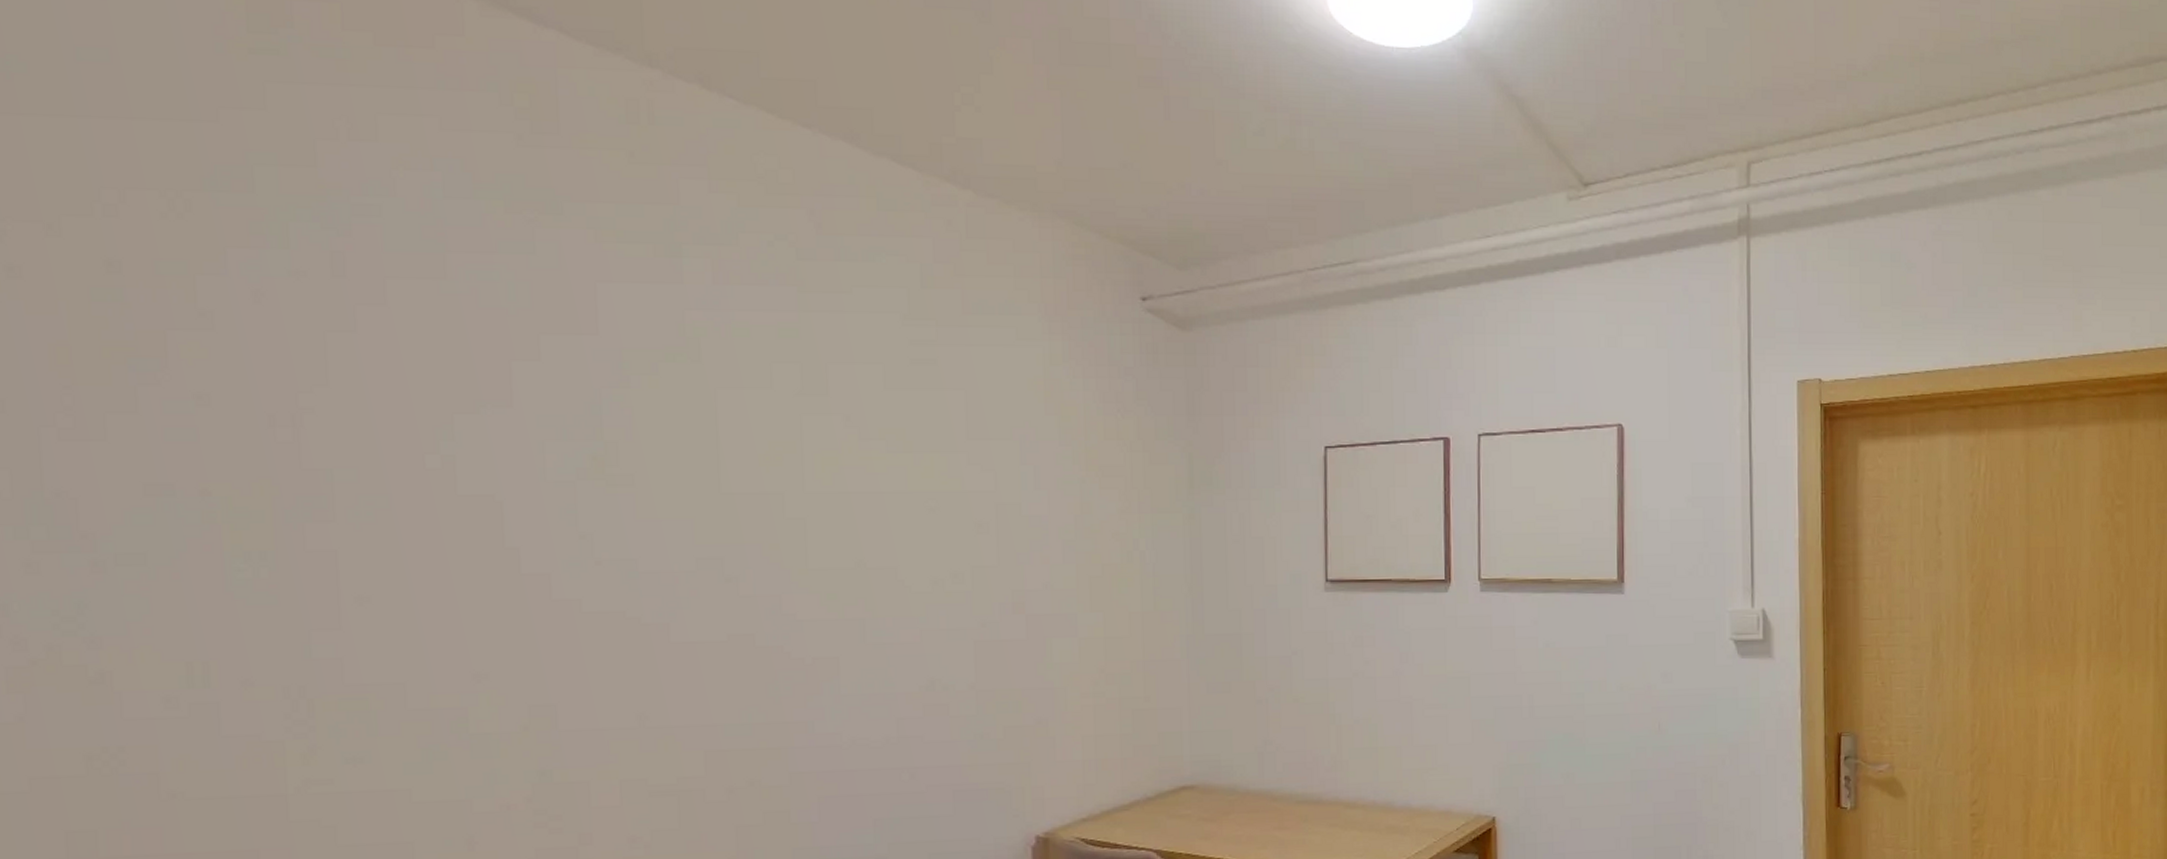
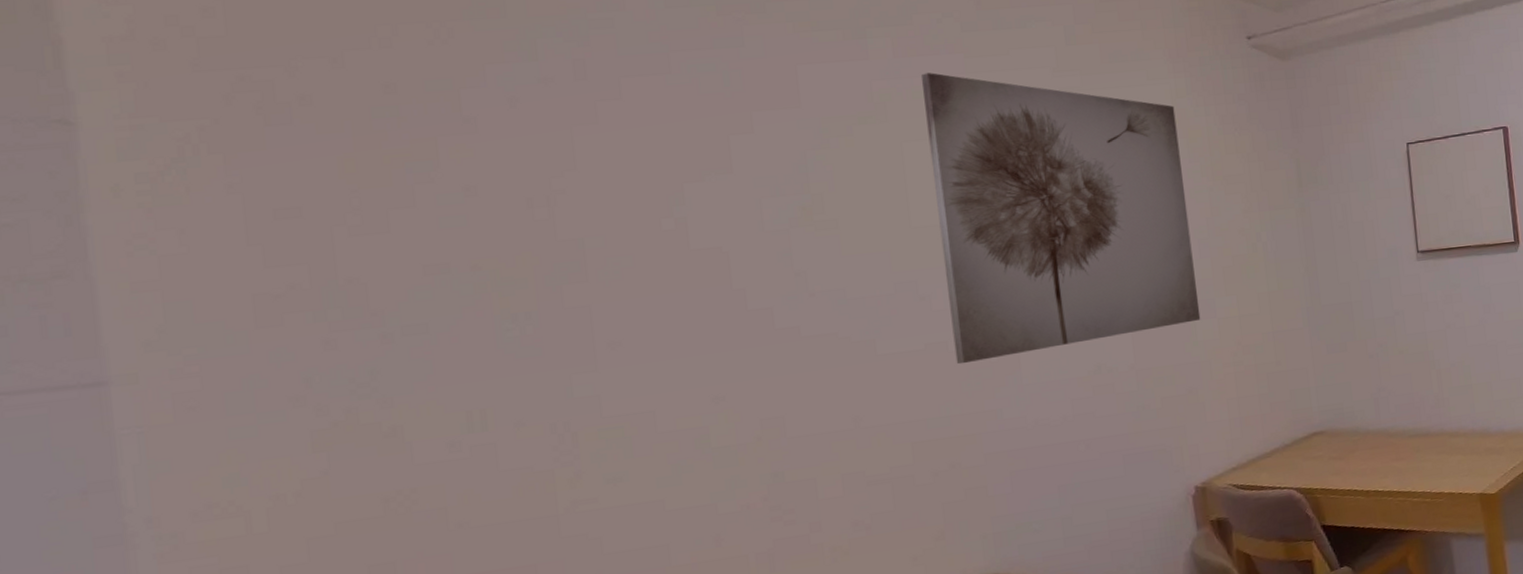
wall art: none [743,307,1059,663] -> present [920,72,1201,365]

